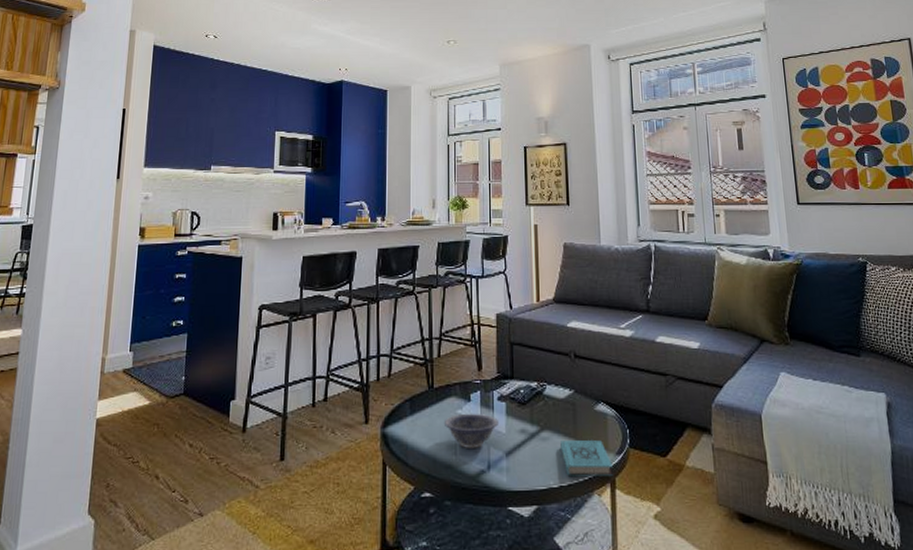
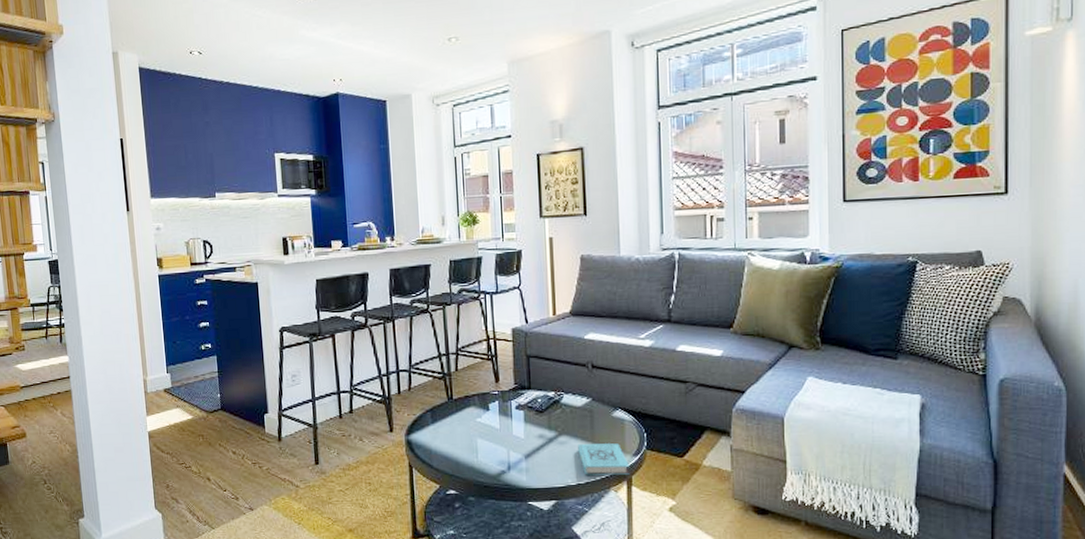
bowl: present [443,413,500,448] -> none [464,421,518,452]

